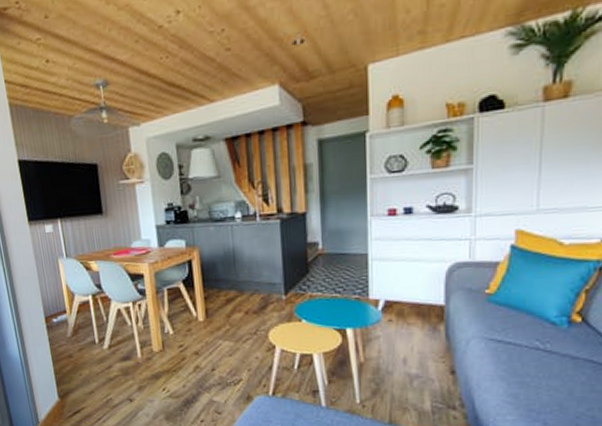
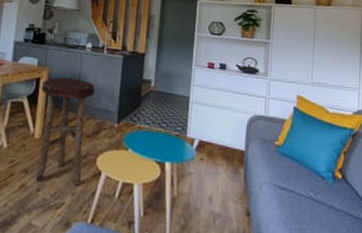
stool: none [194,254,255,362] -> present [36,77,95,186]

